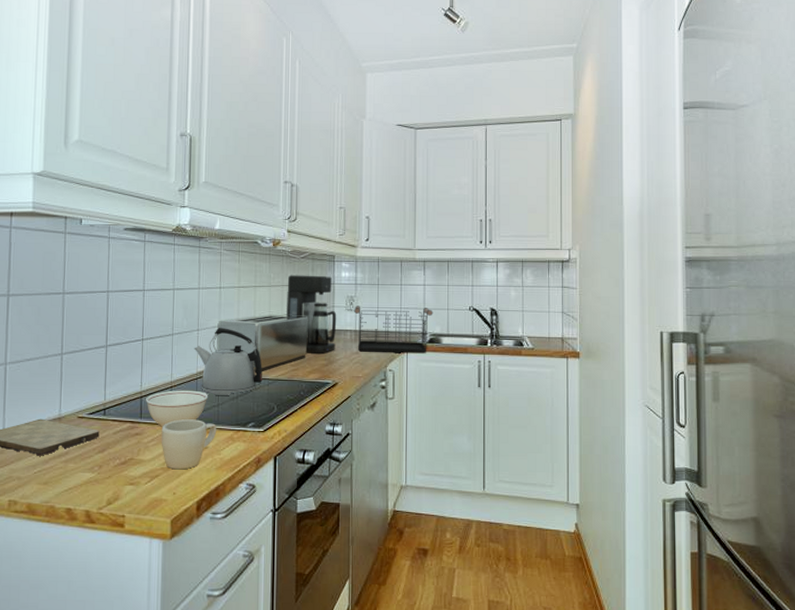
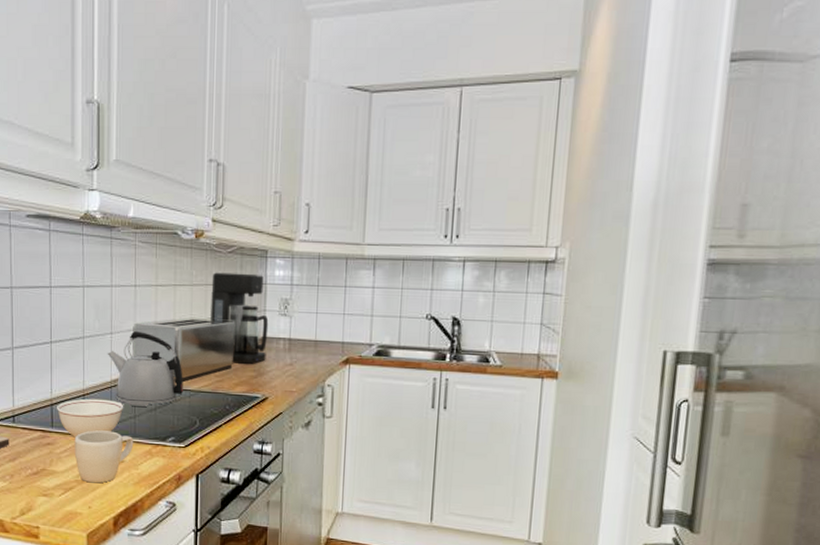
dish rack: present [354,306,433,354] -> none [289,310,383,368]

